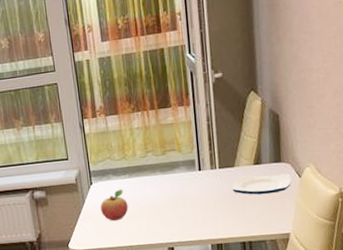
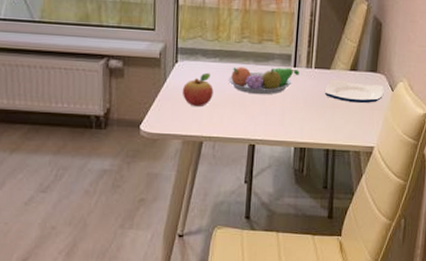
fruit bowl: none [140,172,205,202] -> present [228,66,299,95]

